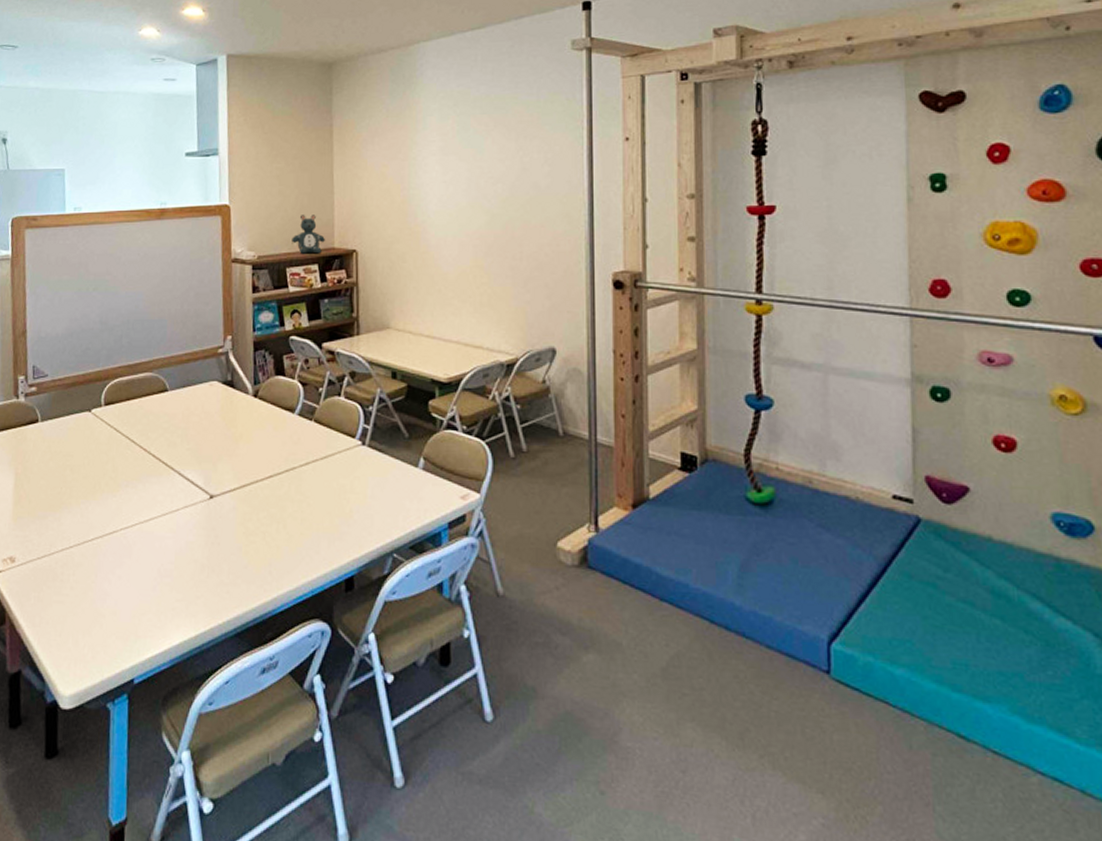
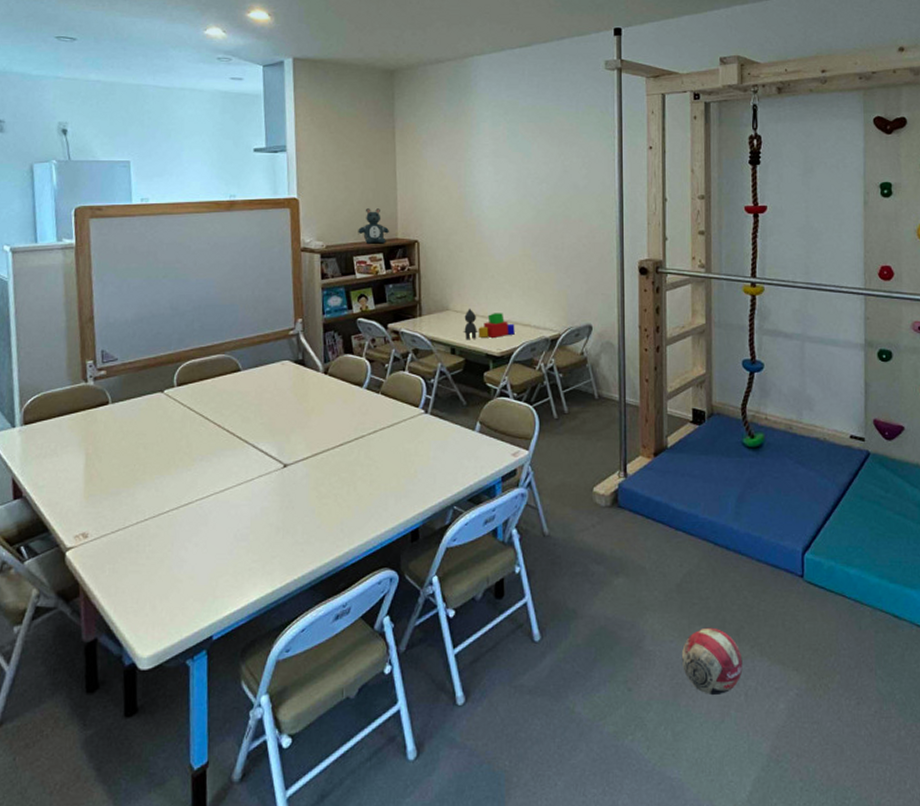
toy blocks: none [405,326,465,363] -> present [463,308,515,340]
ball: none [667,725,749,813] -> present [681,627,743,695]

